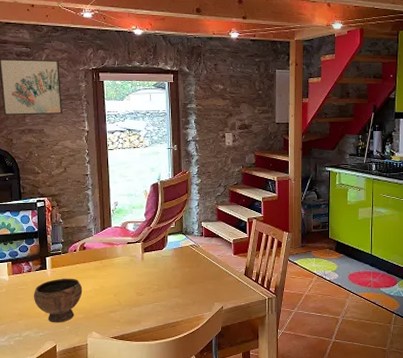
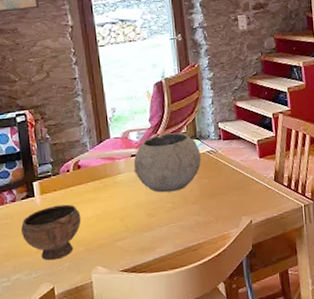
bowl: none [129,227,185,276] -> present [133,132,202,193]

